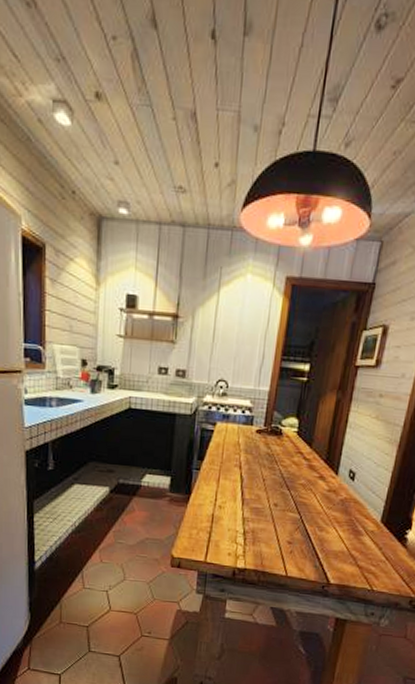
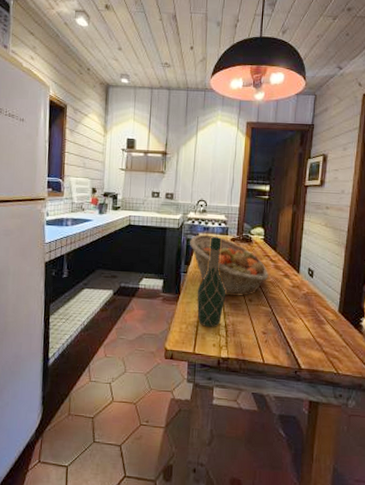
fruit basket: none [205,423,300,500] -> present [190,234,268,296]
wine bottle: none [211,427,247,535] -> present [197,237,226,328]

